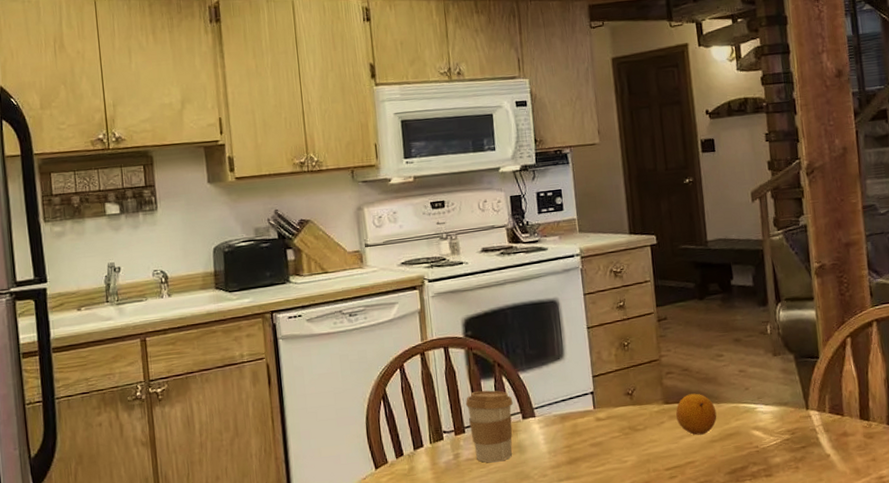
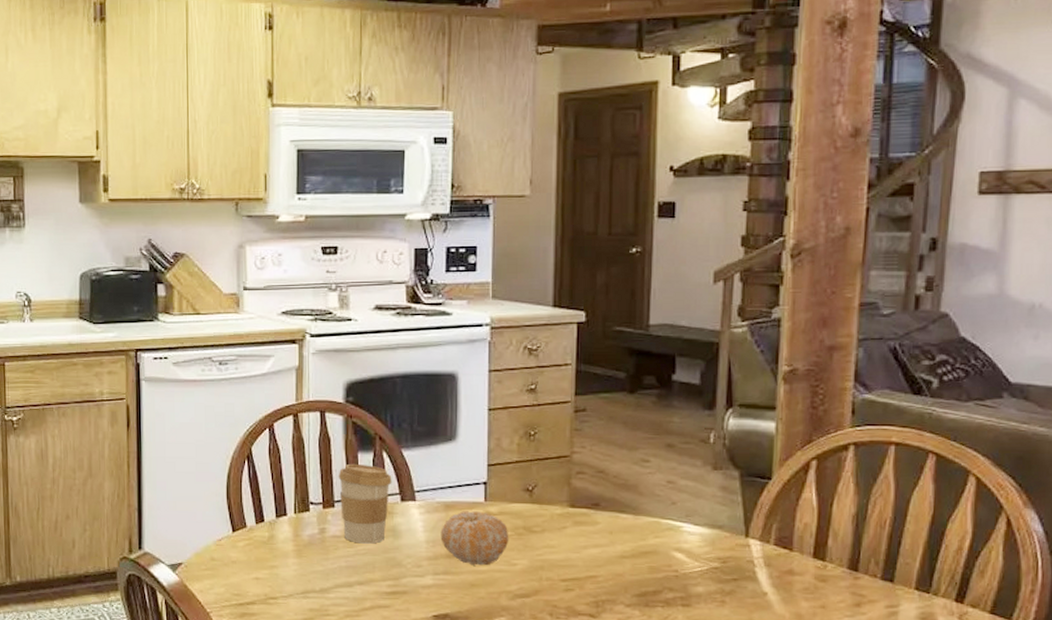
fruit: none [559,418,618,468] -> present [440,511,509,566]
fruit: present [676,393,717,435] -> none [582,500,632,548]

